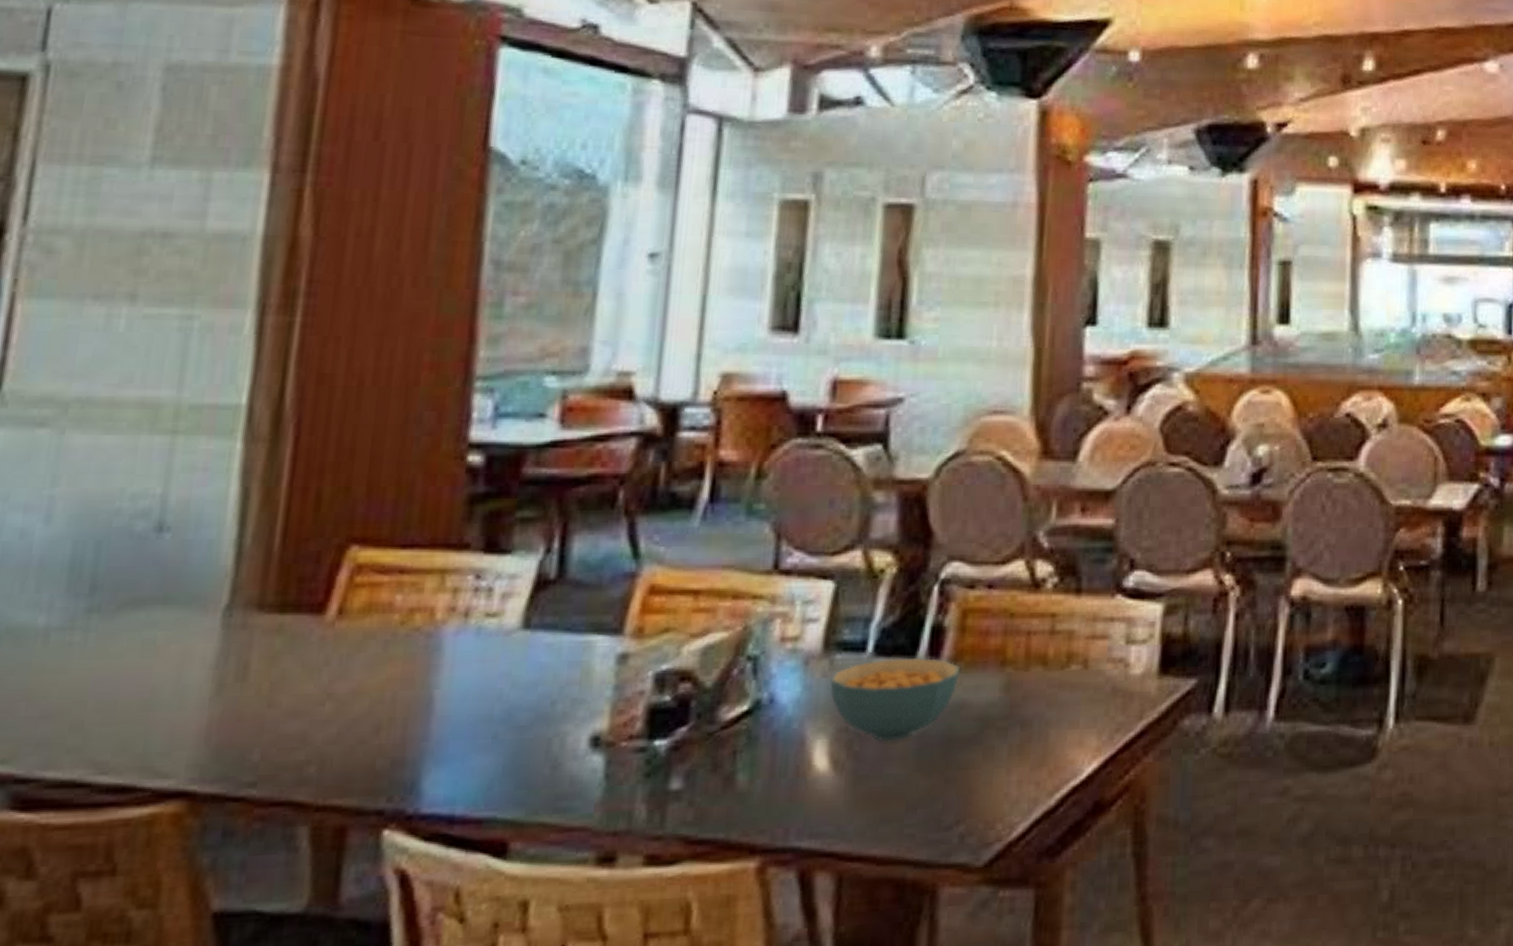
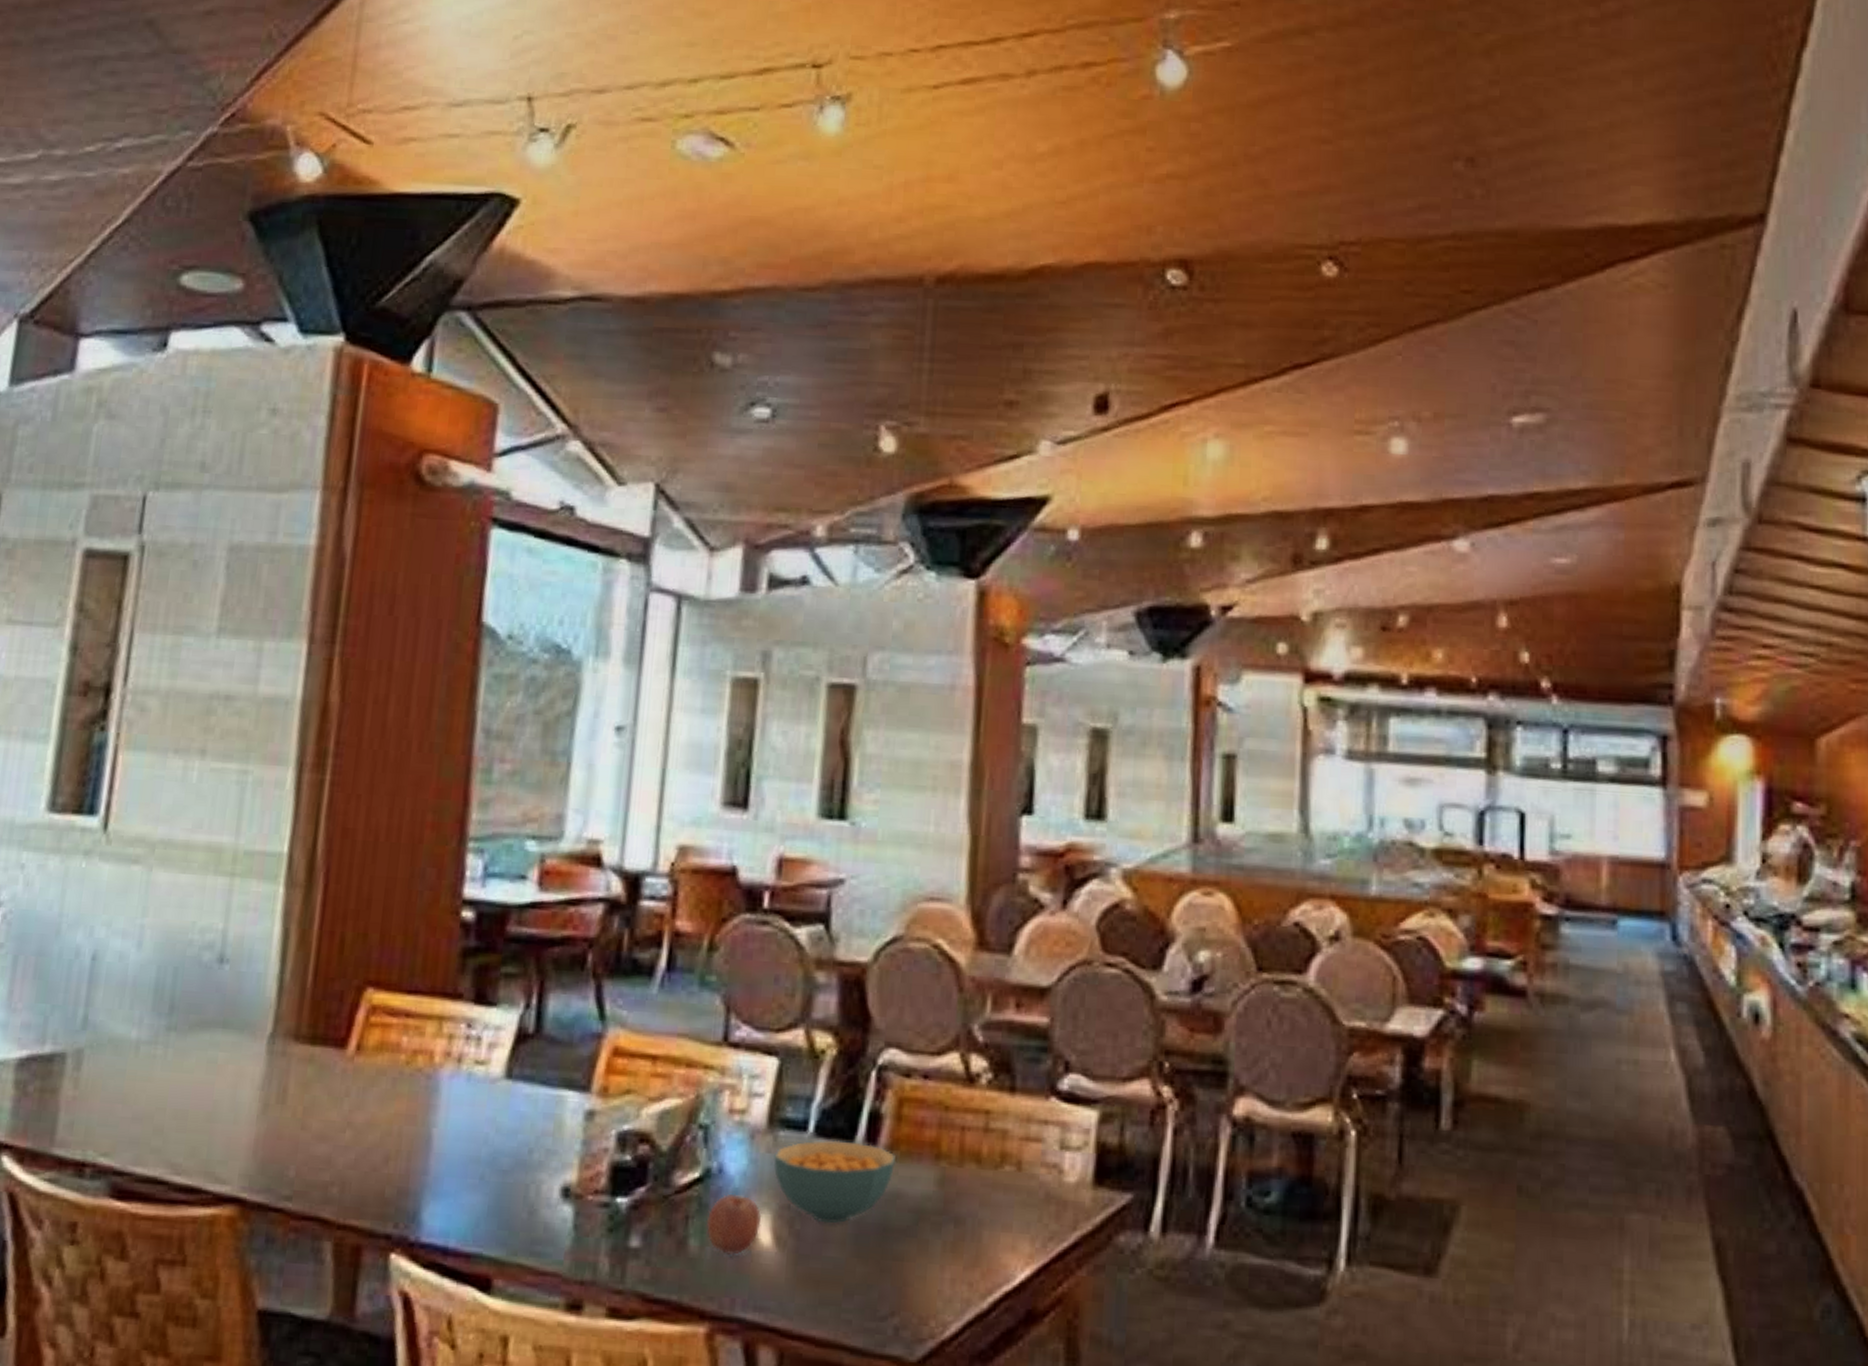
fruit: none [756,722,818,786] -> present [706,1193,762,1256]

